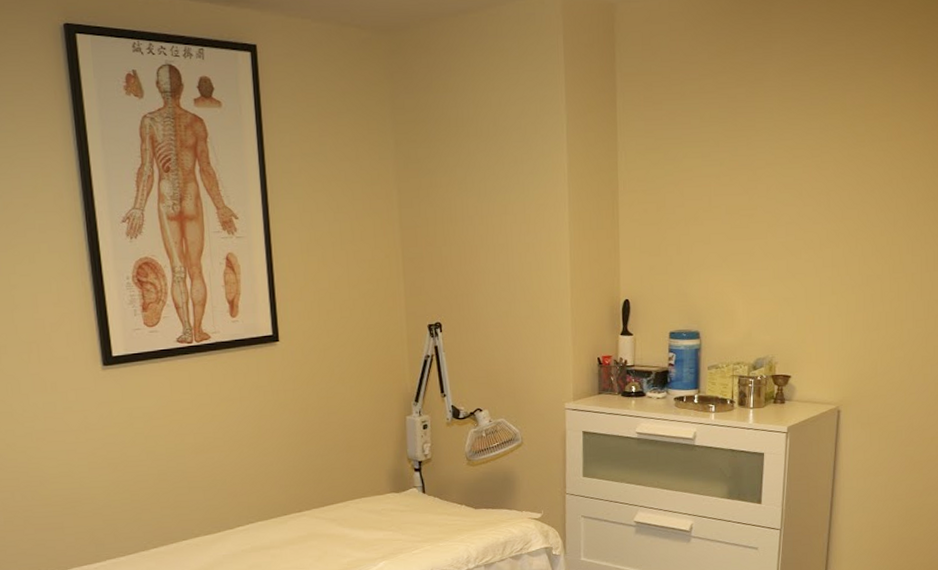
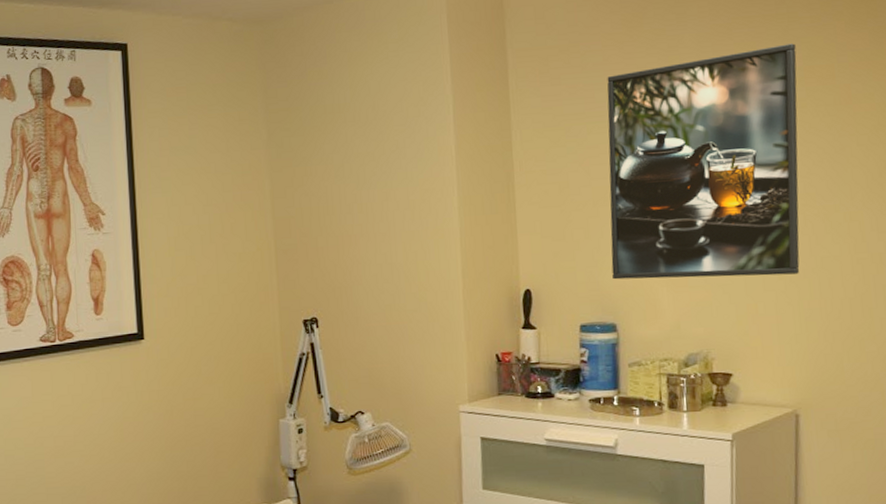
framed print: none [698,82,860,292] -> present [607,43,800,280]

